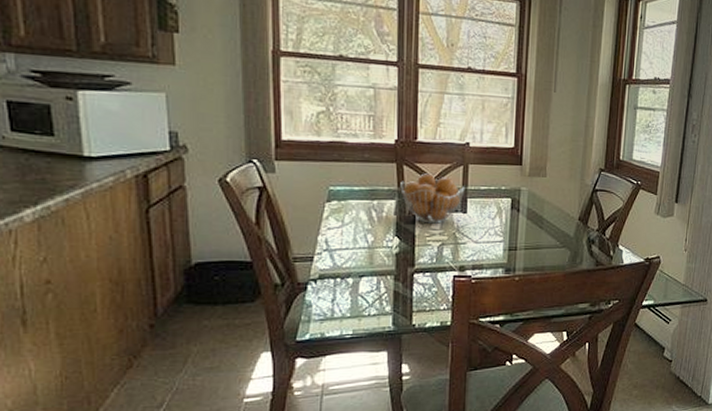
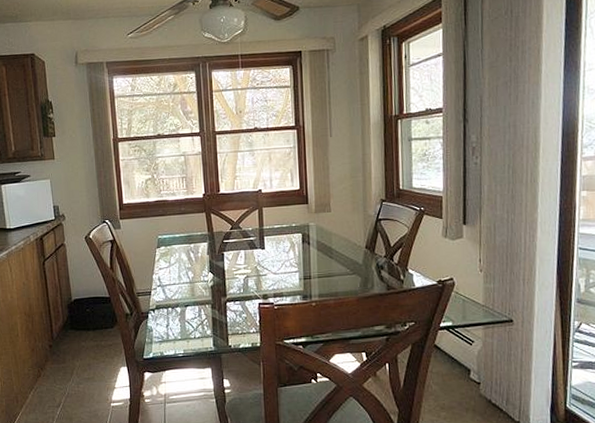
fruit basket: present [400,173,465,224] -> none [210,218,262,260]

